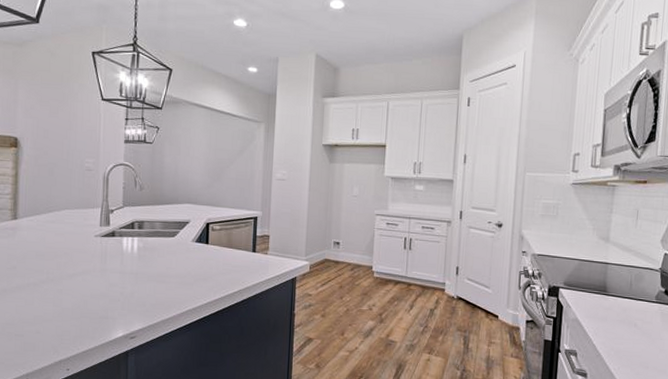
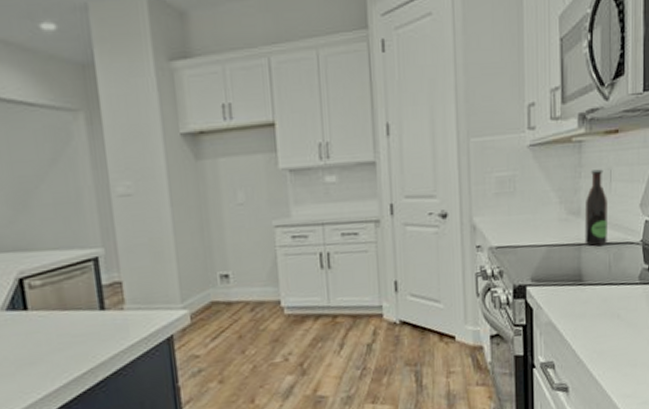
bottle: none [611,208,633,268] -> present [584,169,607,247]

